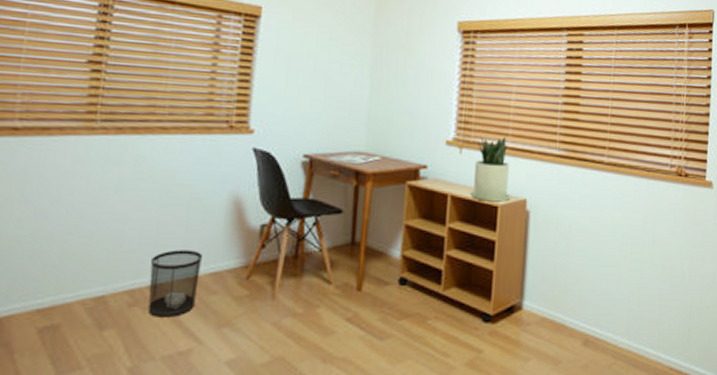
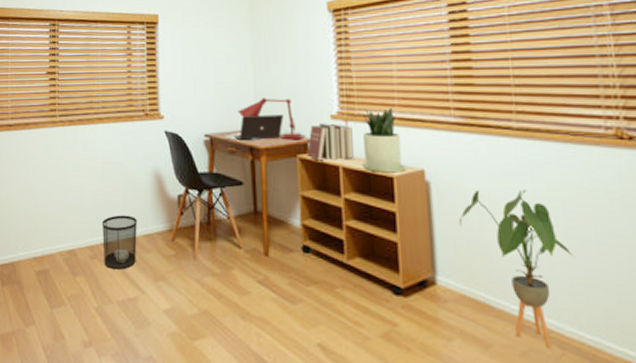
laptop: none [336,135,397,164] -> present [232,114,283,140]
desk lamp: none [346,117,420,166] -> present [238,98,308,140]
books: none [416,148,466,189] -> present [307,123,354,161]
house plant: none [549,218,633,358] -> present [458,189,573,348]

